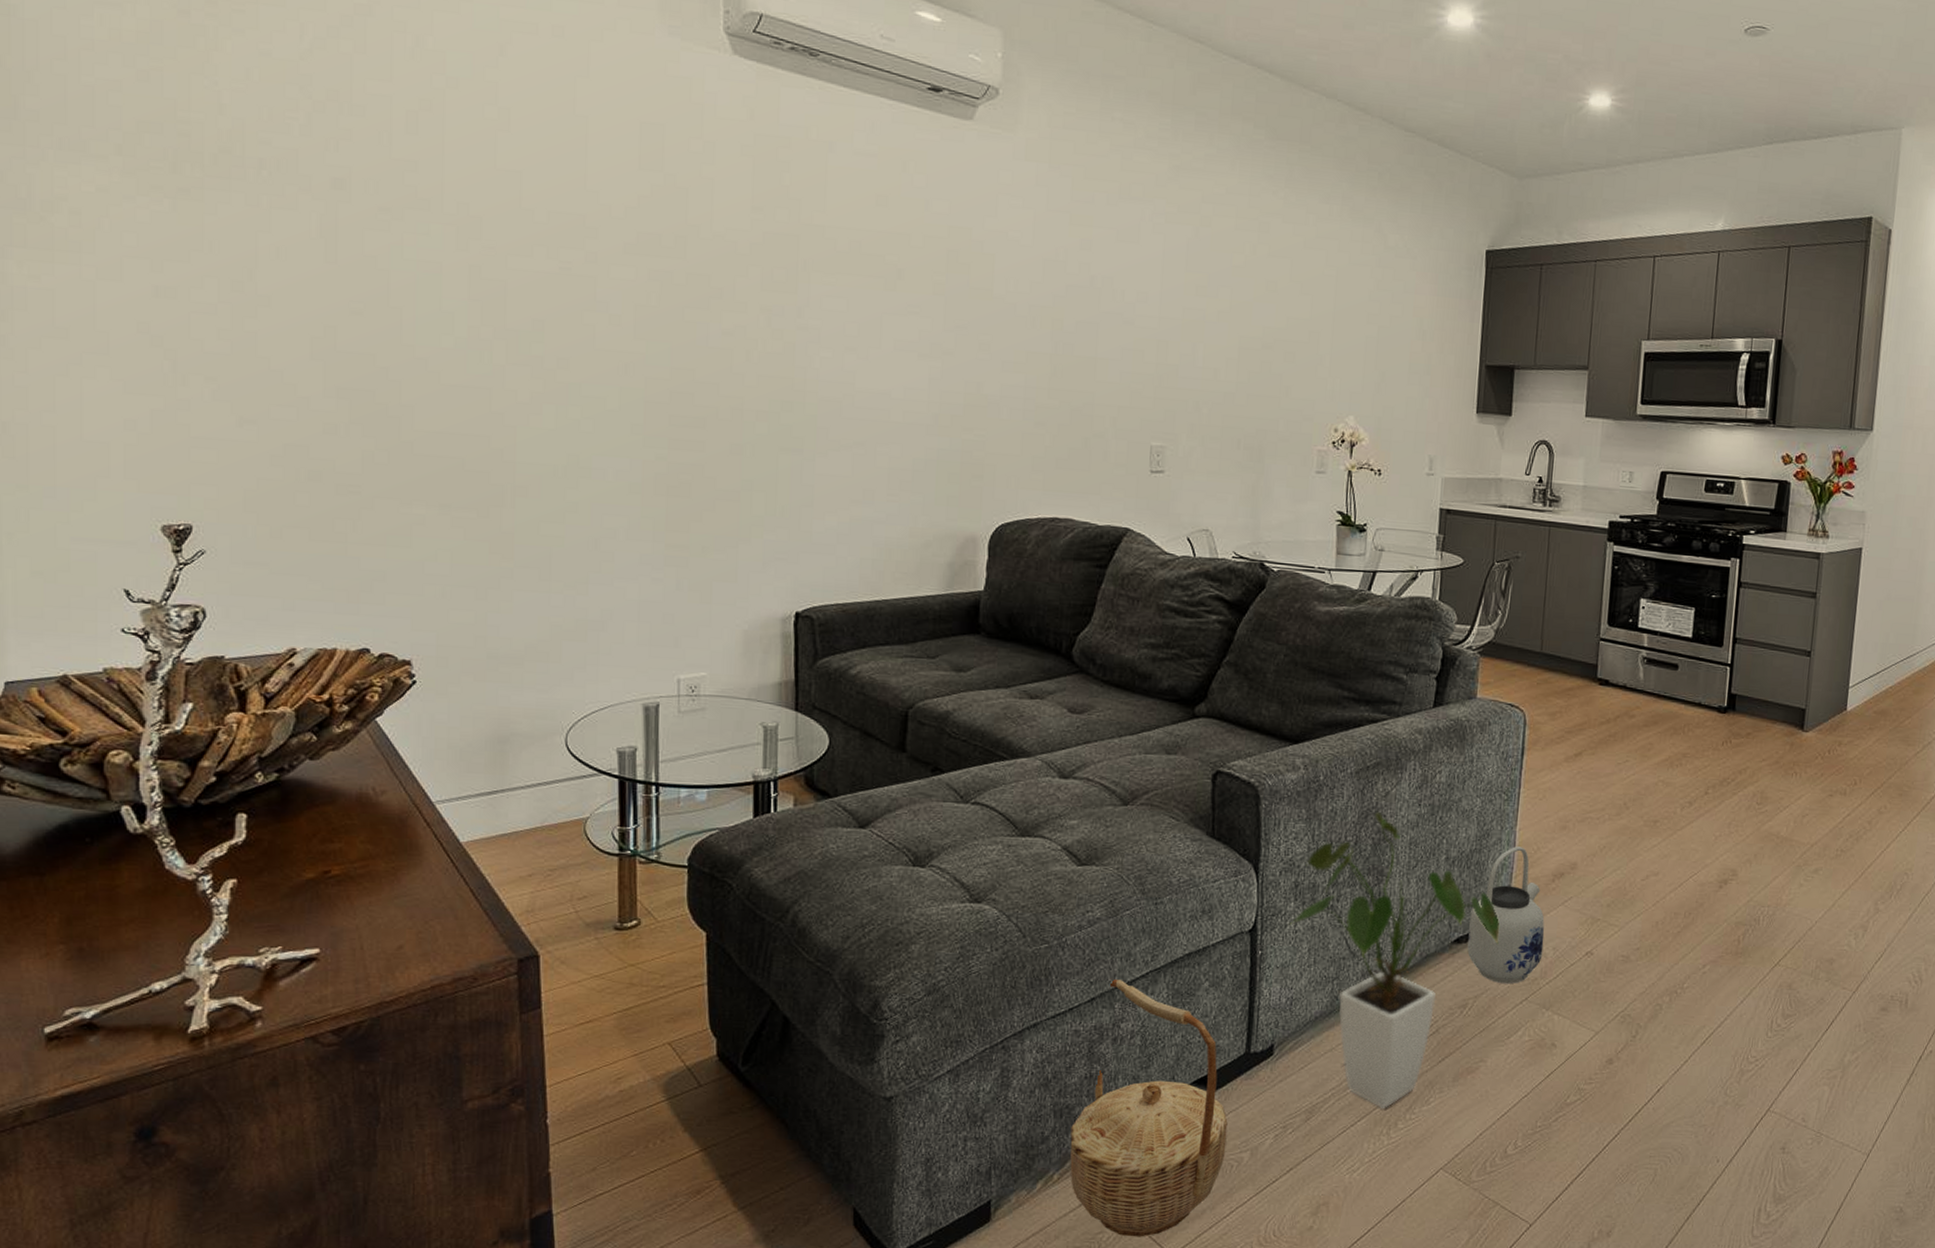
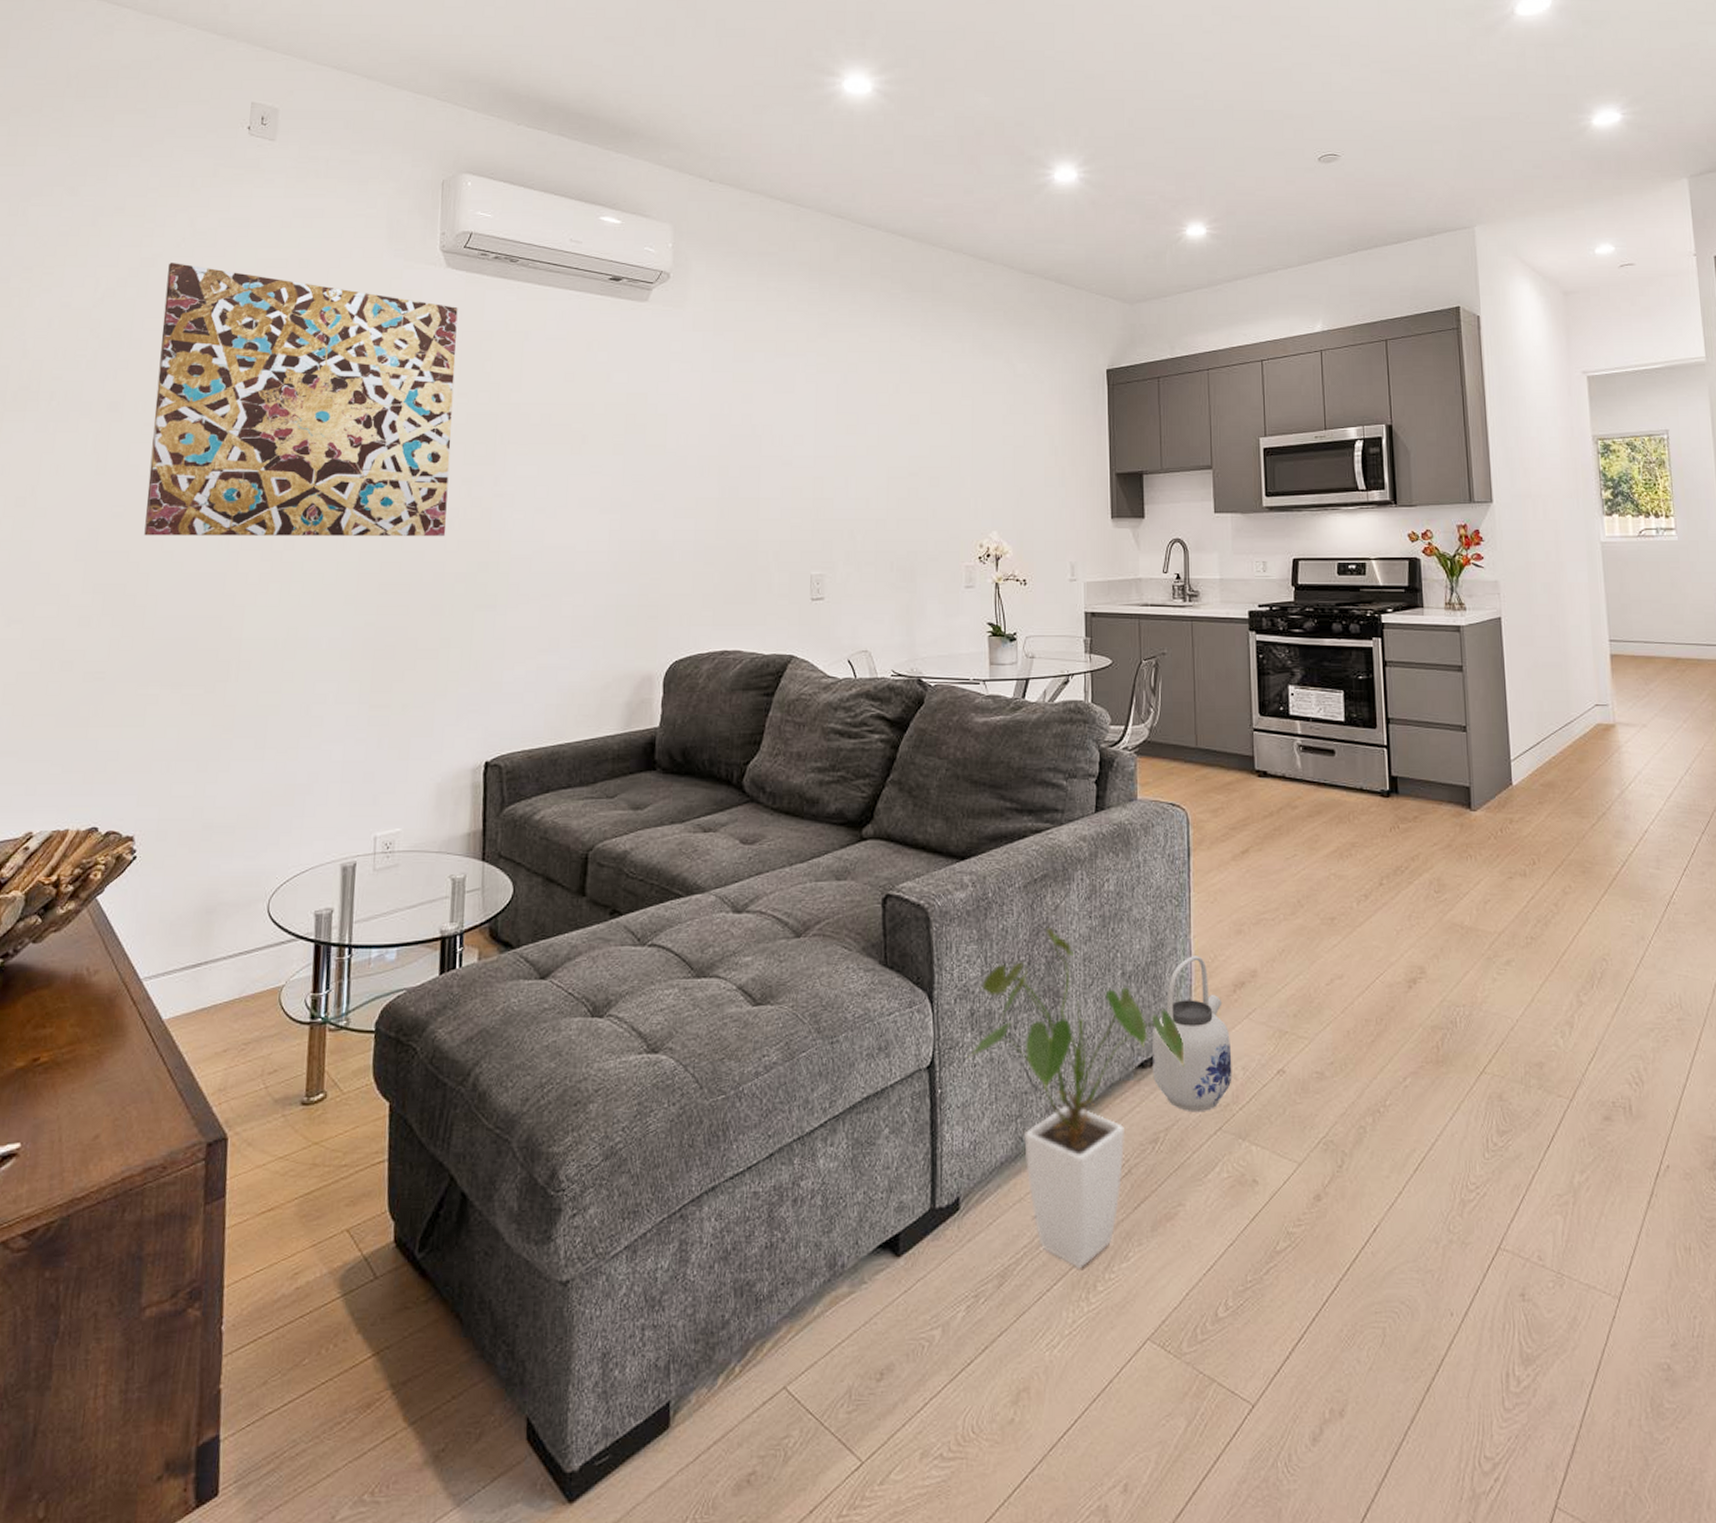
wall art: none [389,13,748,370] -> present [144,263,458,537]
basket: present [1070,980,1228,1237] -> none [751,1131,916,1441]

